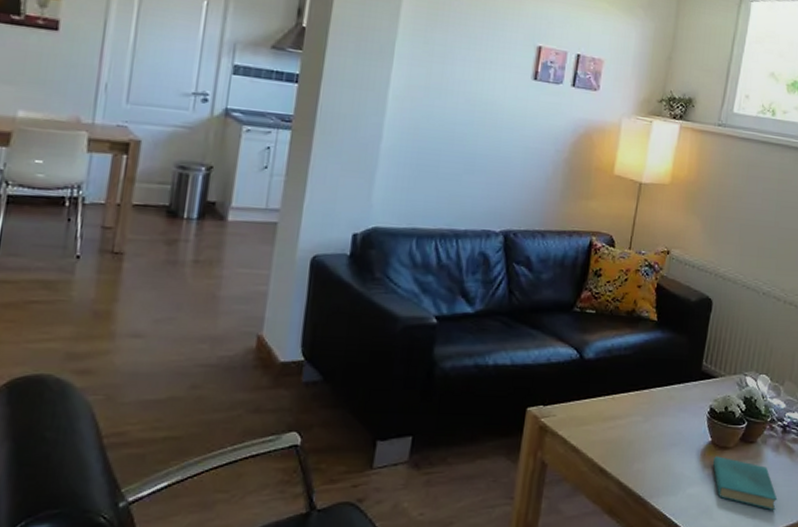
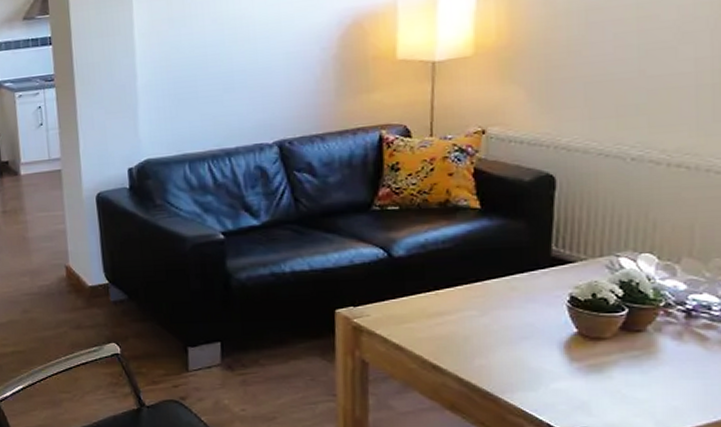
book: present [713,456,778,511] -> none [584,348,689,407]

